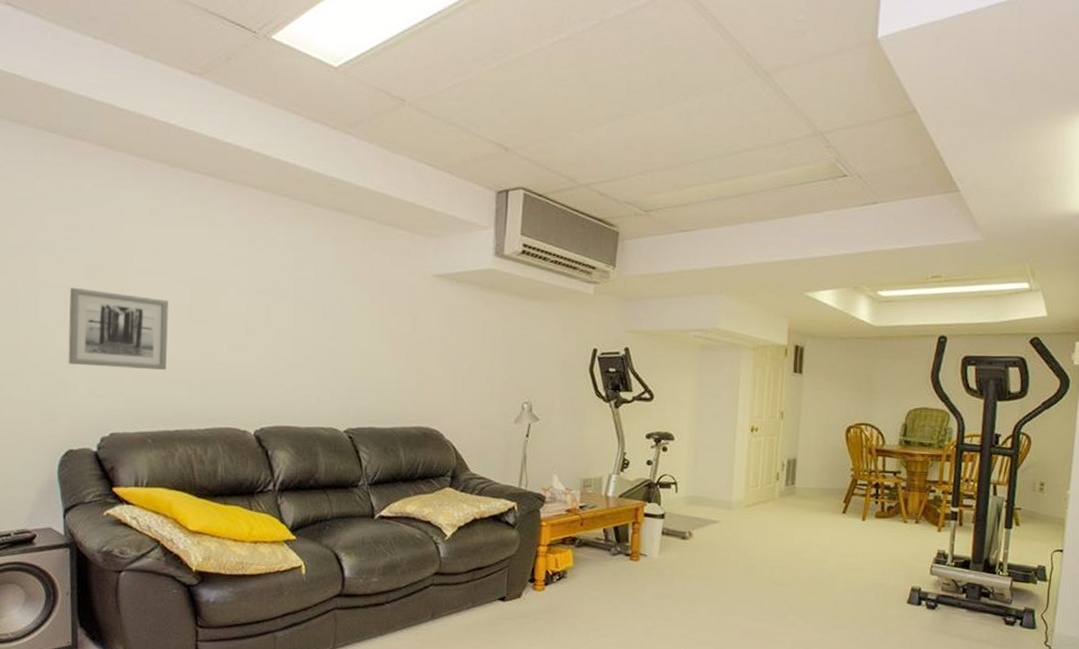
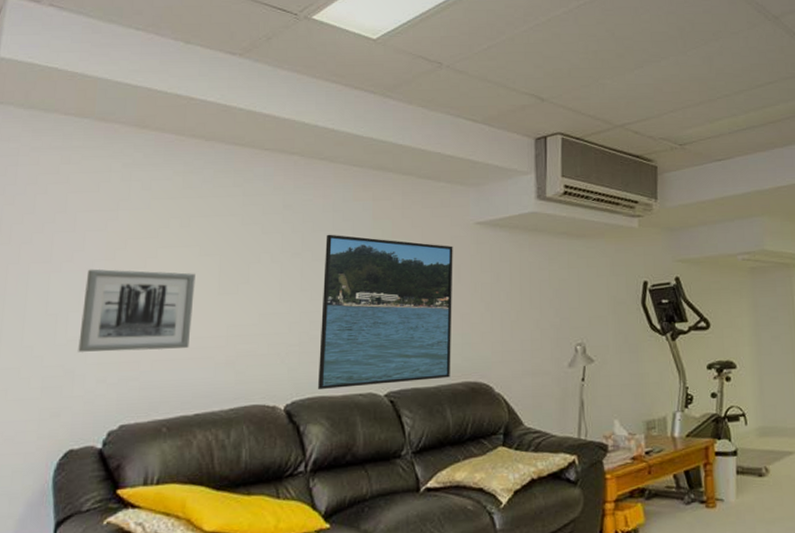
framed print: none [284,273,411,422] -> present [318,234,453,389]

